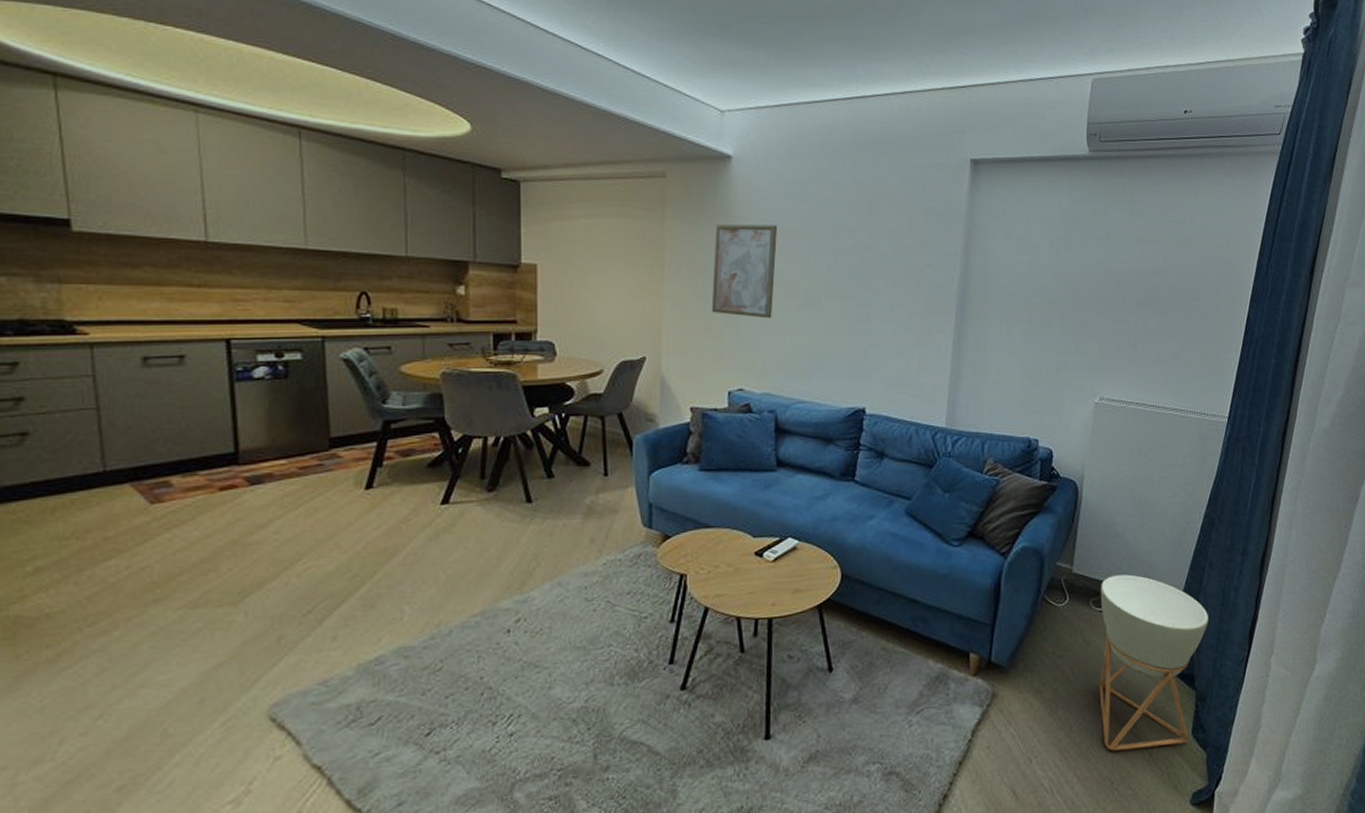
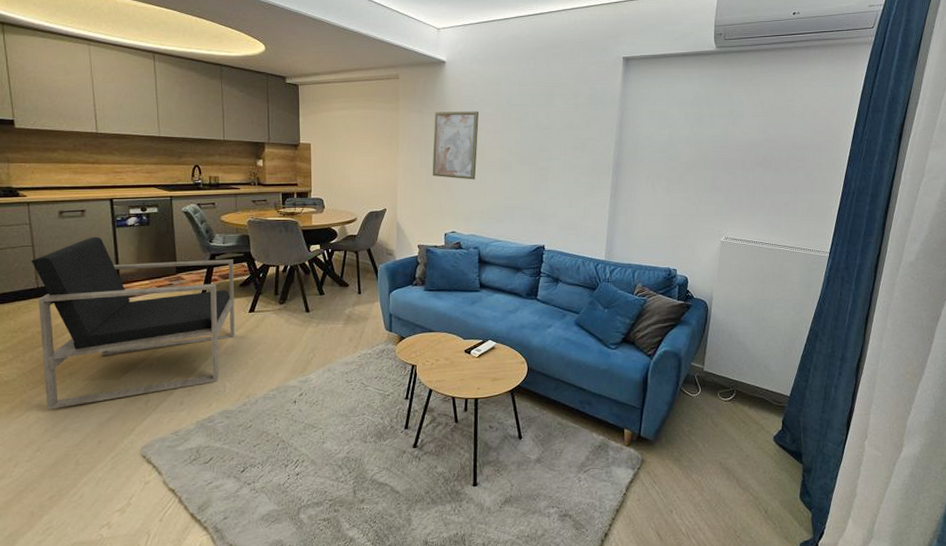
armchair: none [93,395,419,656] -> present [30,236,235,410]
planter: present [1098,574,1208,751] -> none [725,373,813,508]

